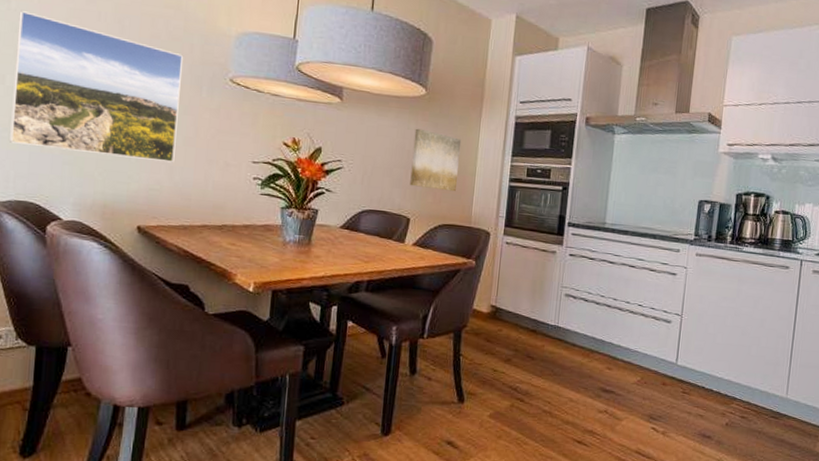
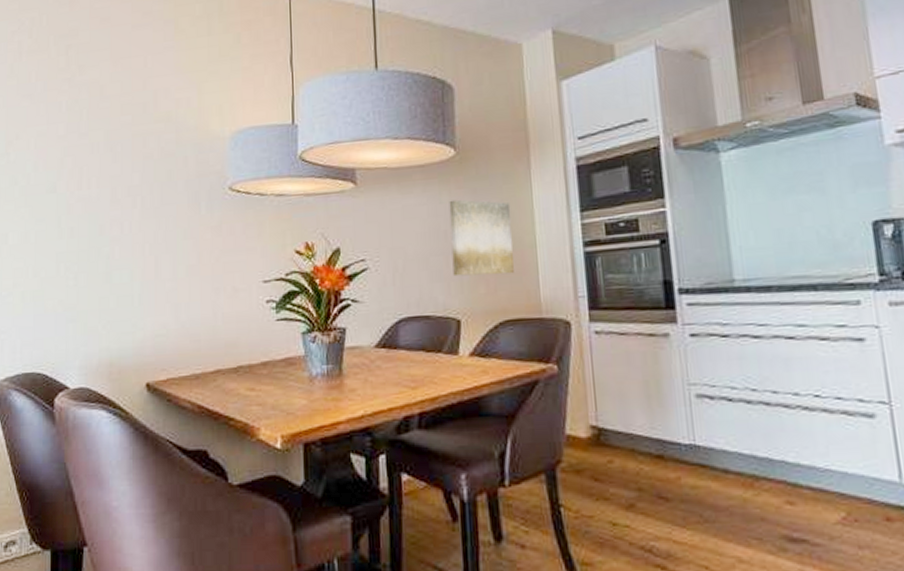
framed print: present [8,11,184,163] -> none [14,160,179,308]

